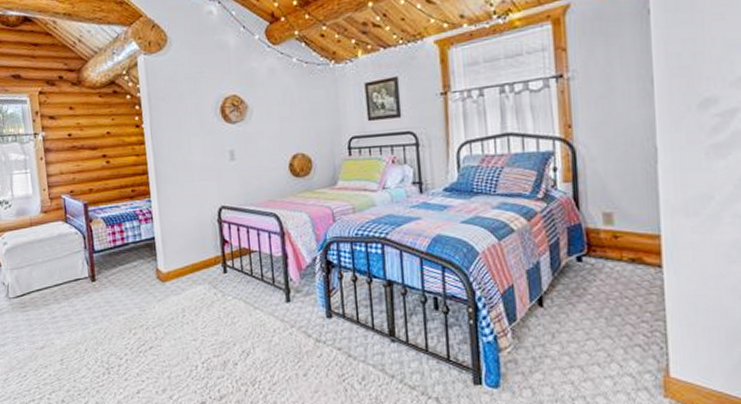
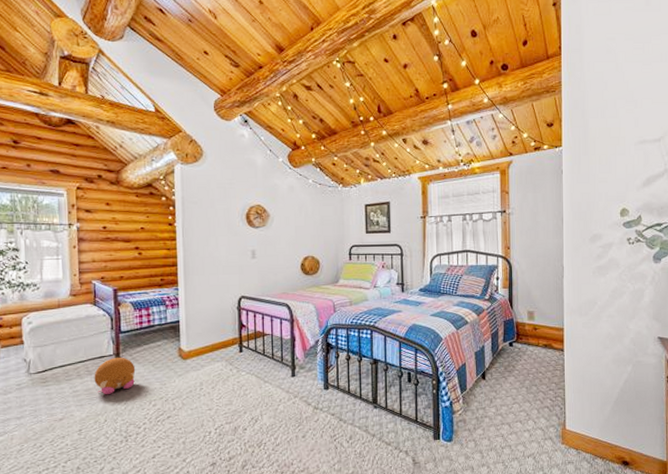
plush toy: none [71,279,113,322] -> present [94,357,136,395]

